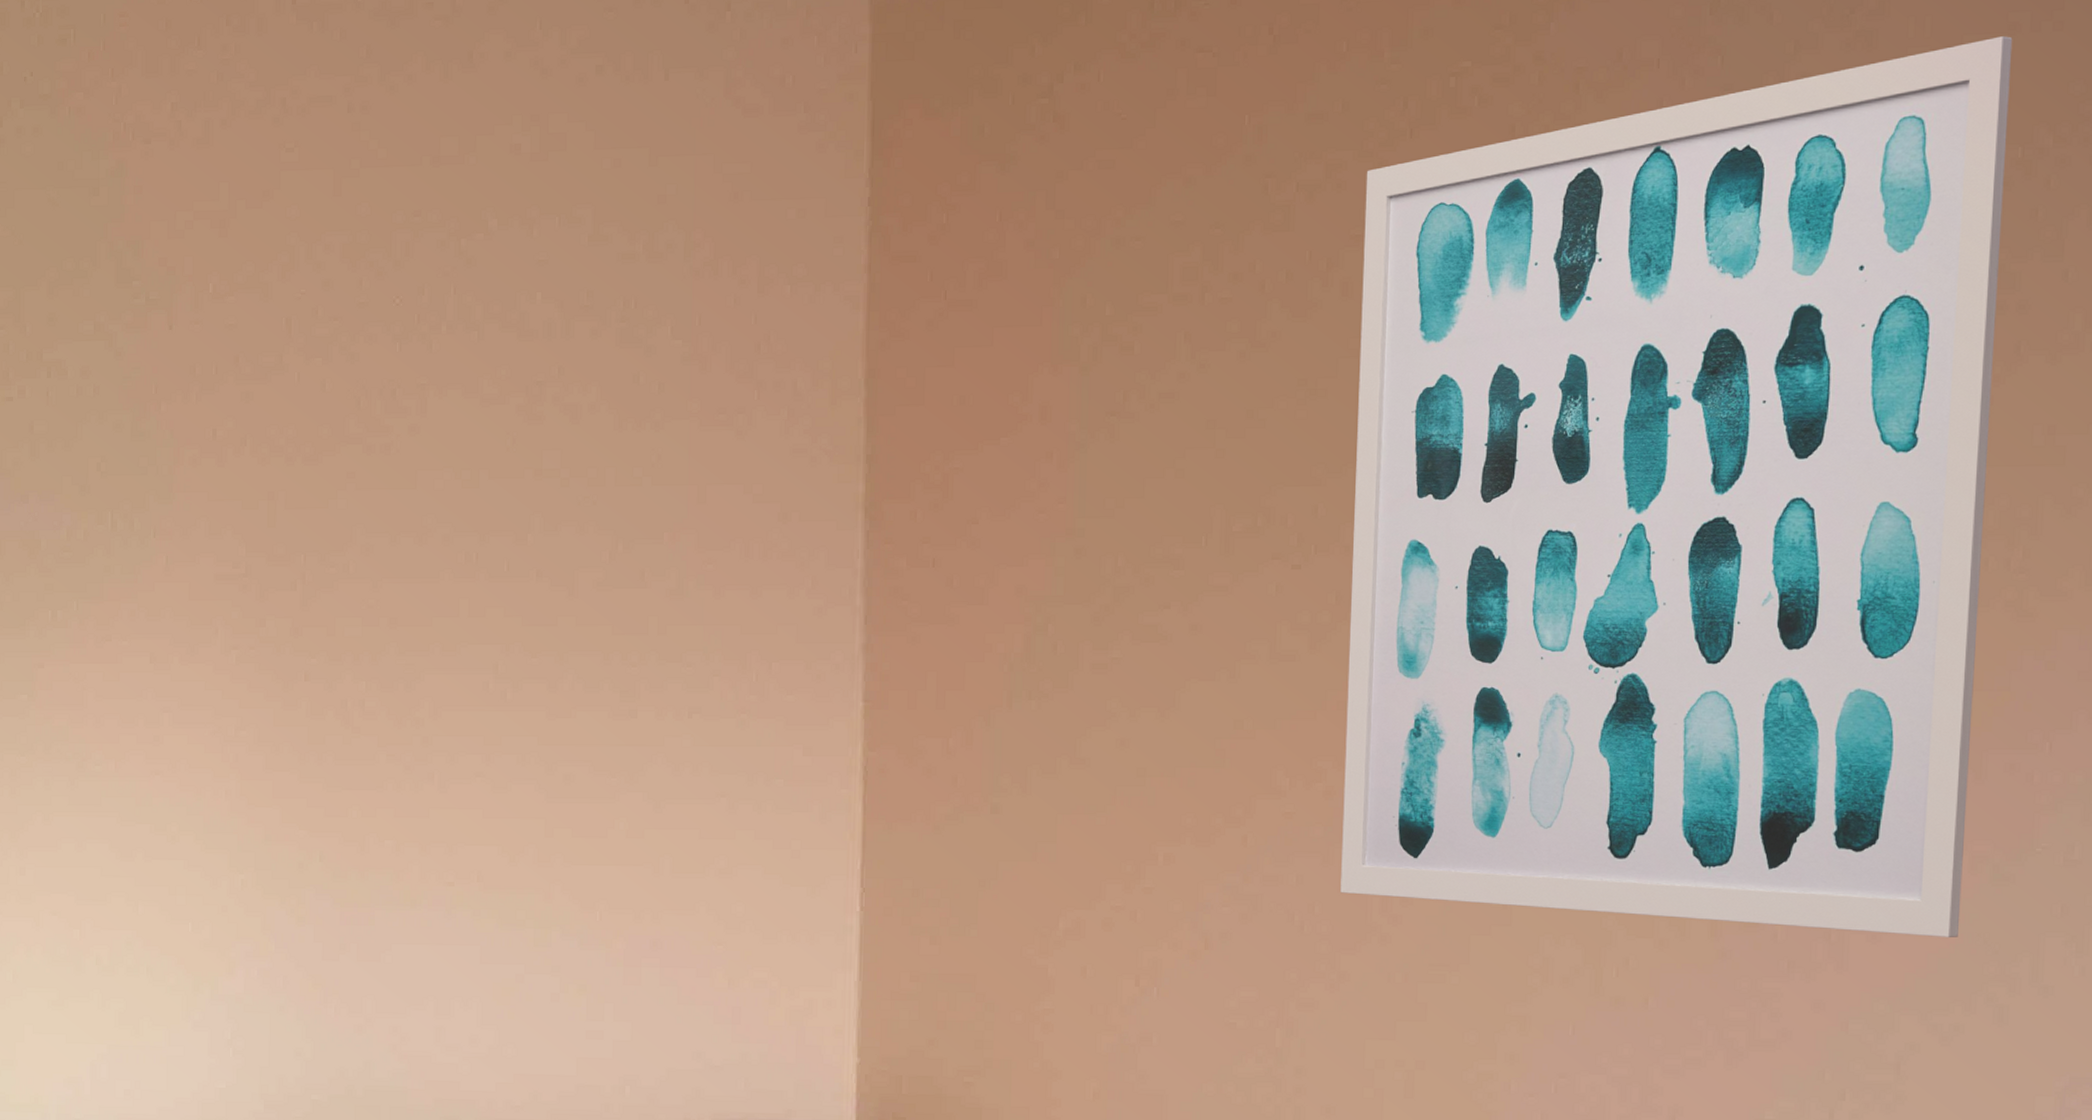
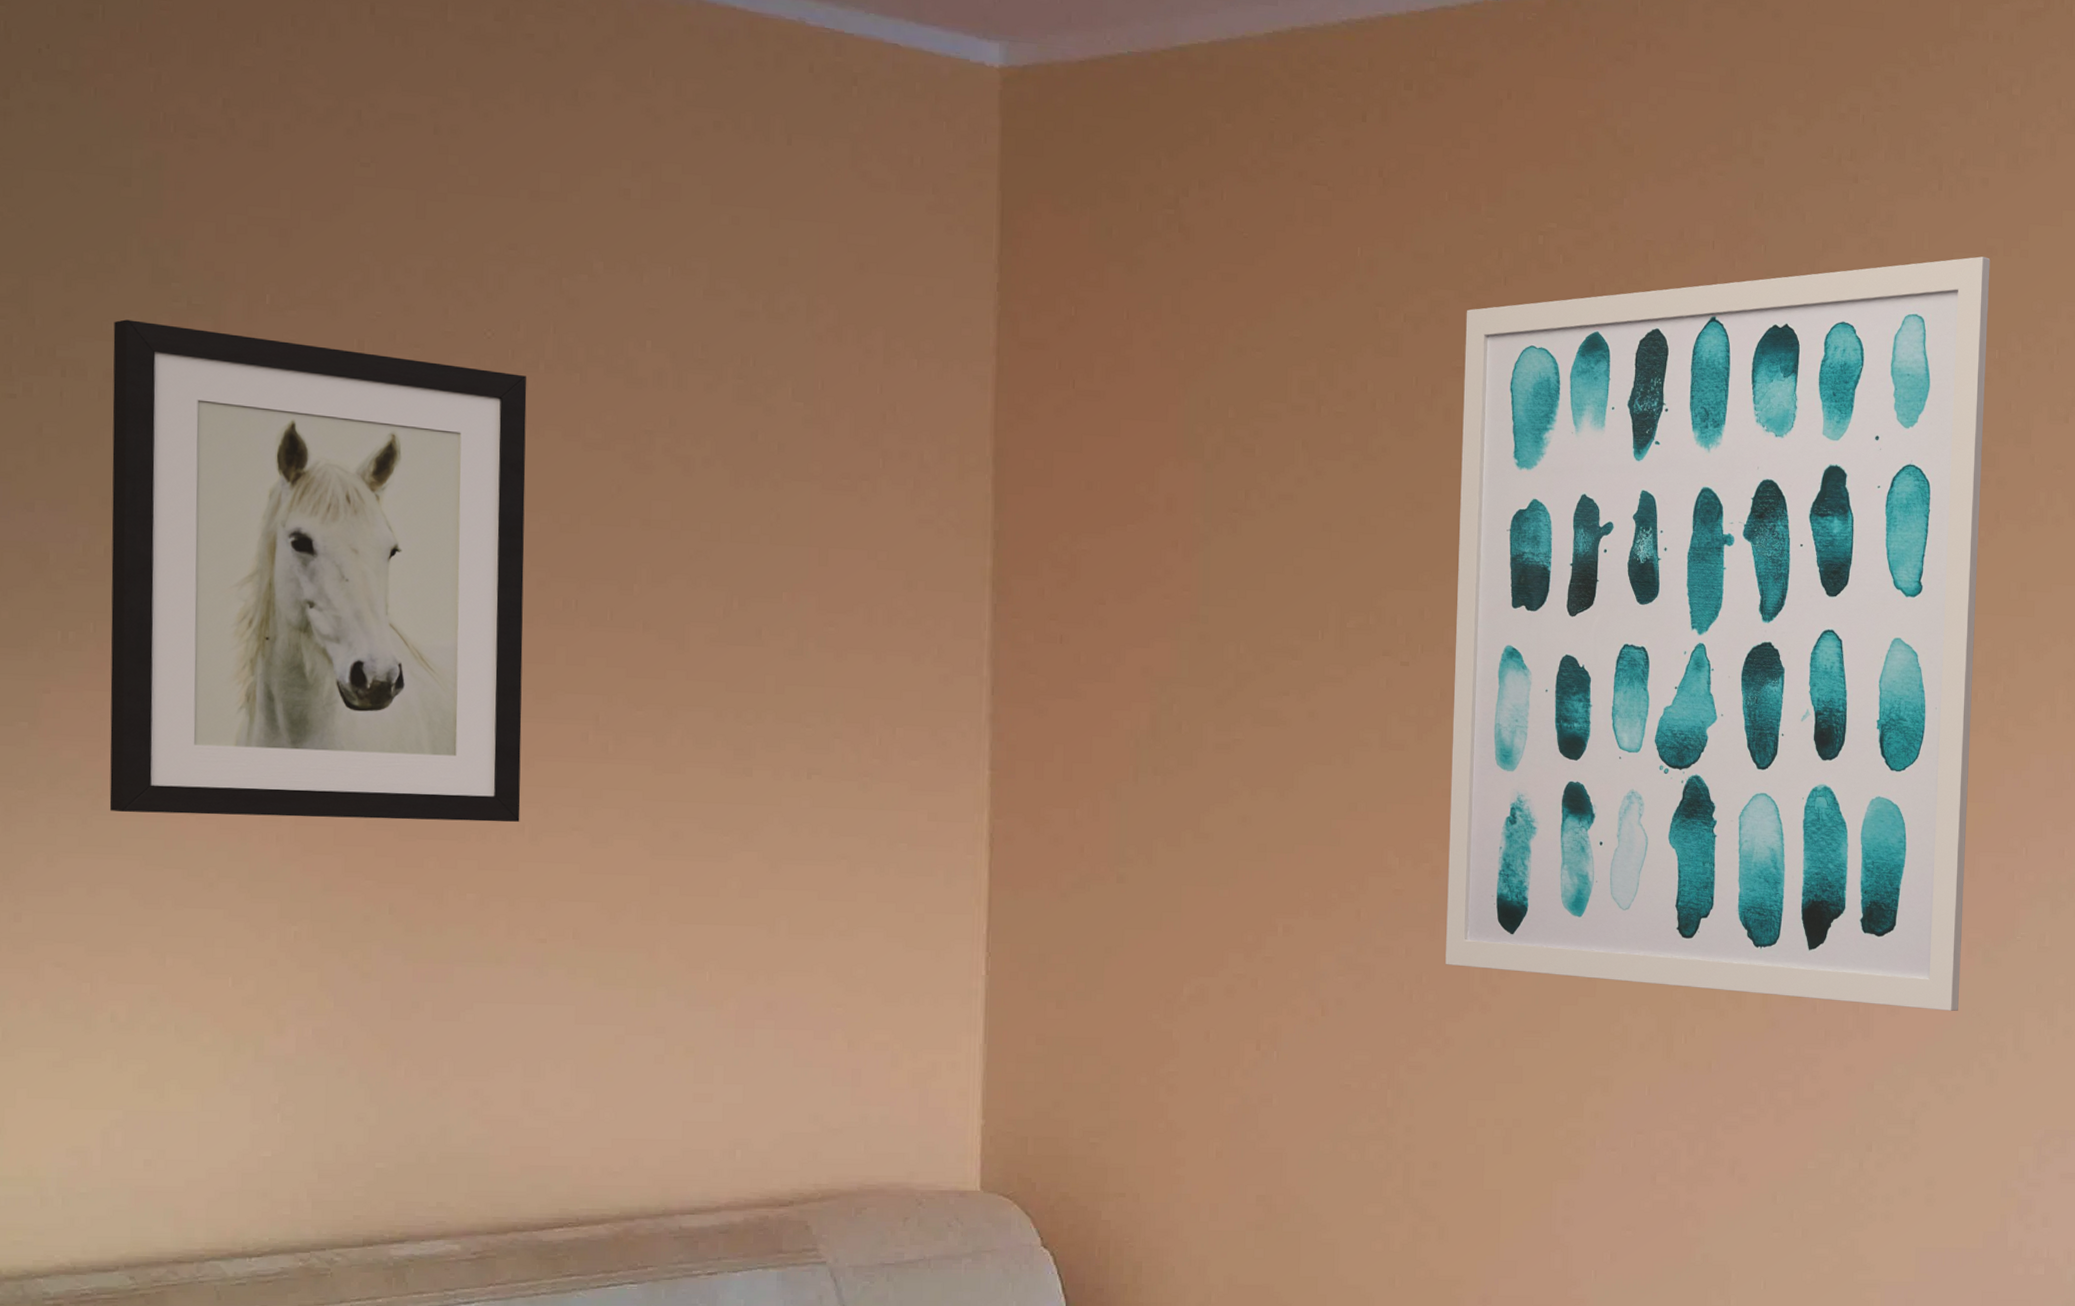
wall art: none [87,319,431,774] -> present [109,319,527,822]

